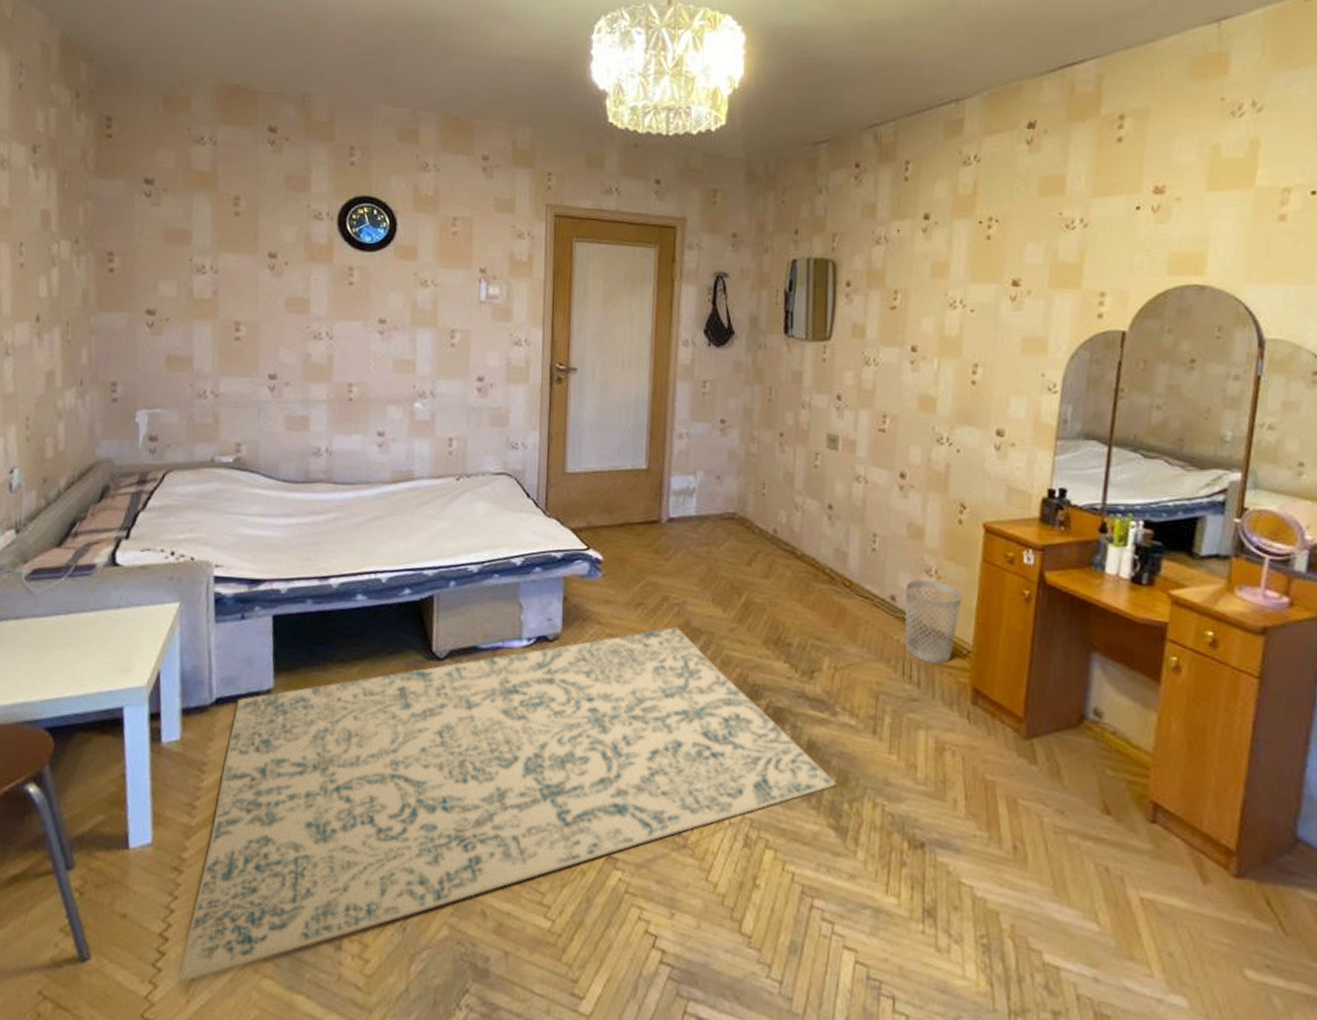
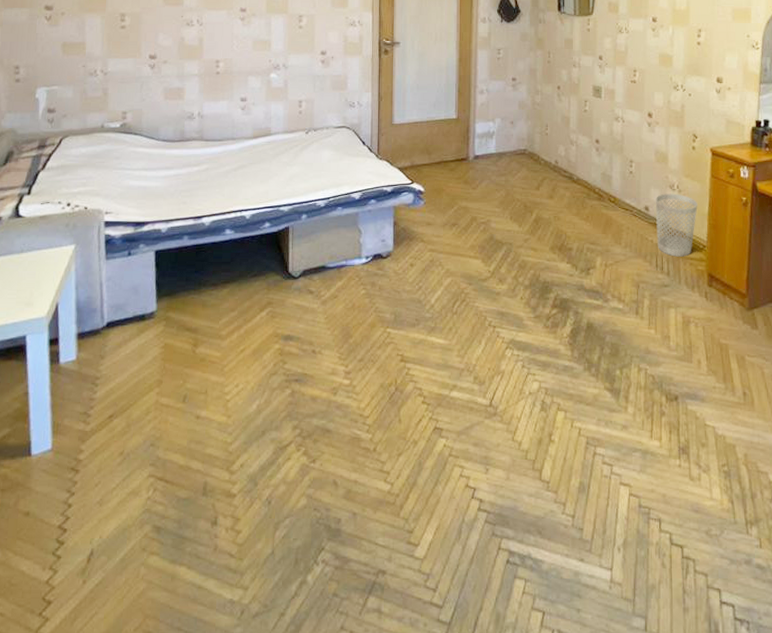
rug: present [178,627,837,984] -> none [76,241,610,567]

